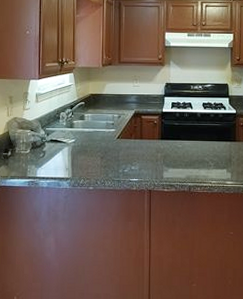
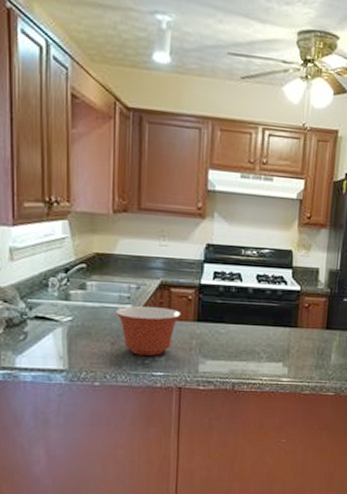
mixing bowl: none [104,130,150,166] -> present [116,306,182,356]

